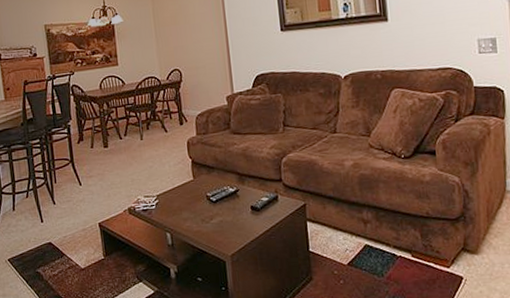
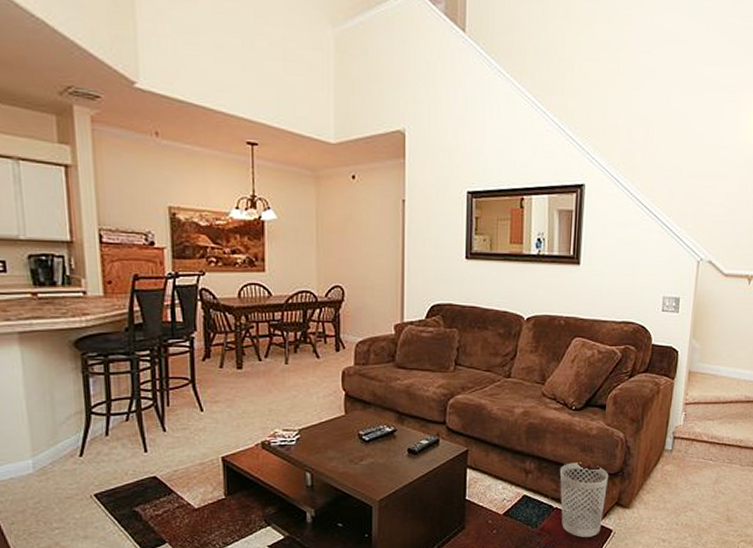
wastebasket: none [397,209,451,286] -> present [559,462,608,537]

